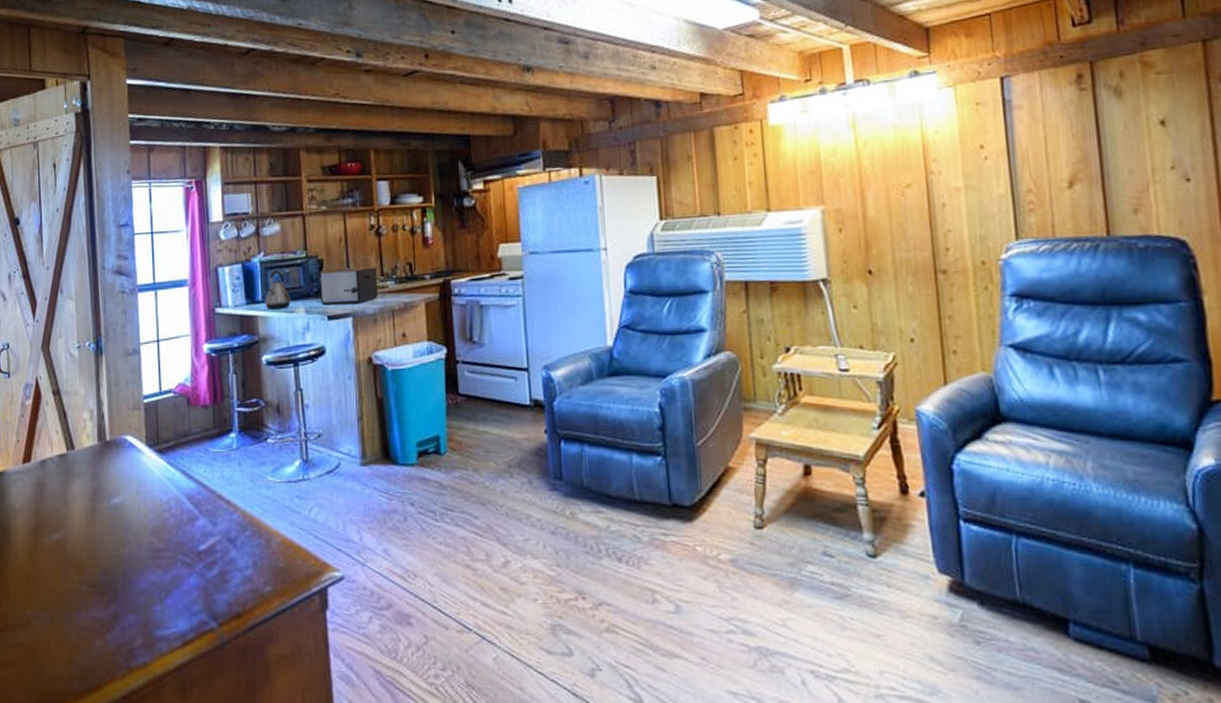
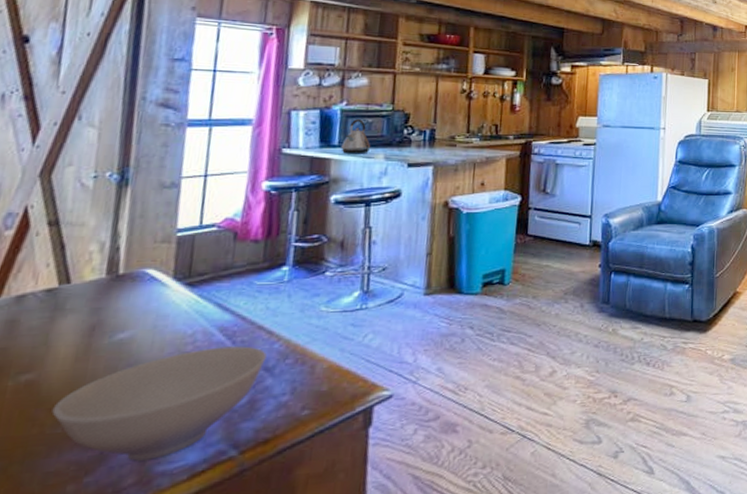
bowl: none [77,515,228,623] -> present [51,346,267,461]
toaster: present [318,266,378,306] -> none [402,123,464,155]

